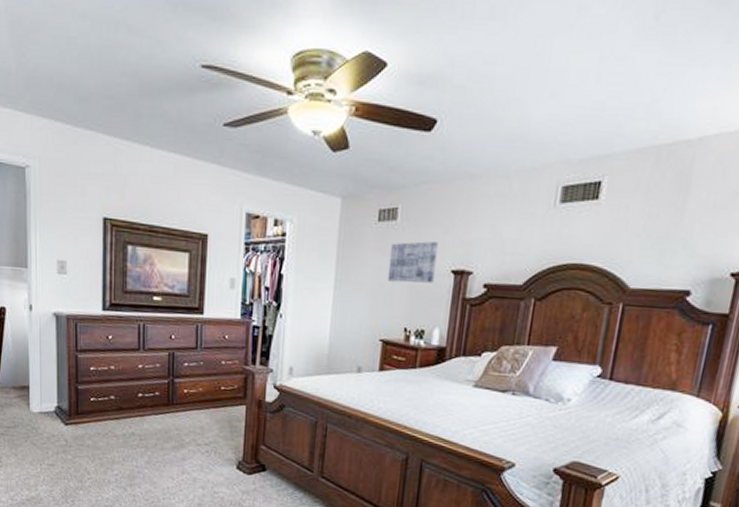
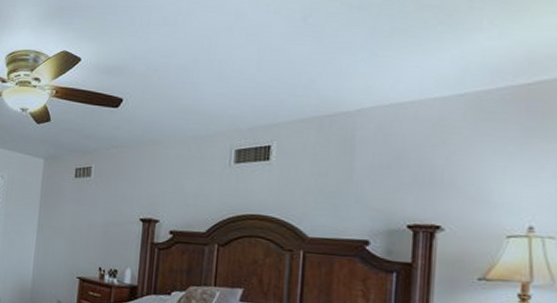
wall art: present [387,241,438,283] -> none [83,194,127,229]

